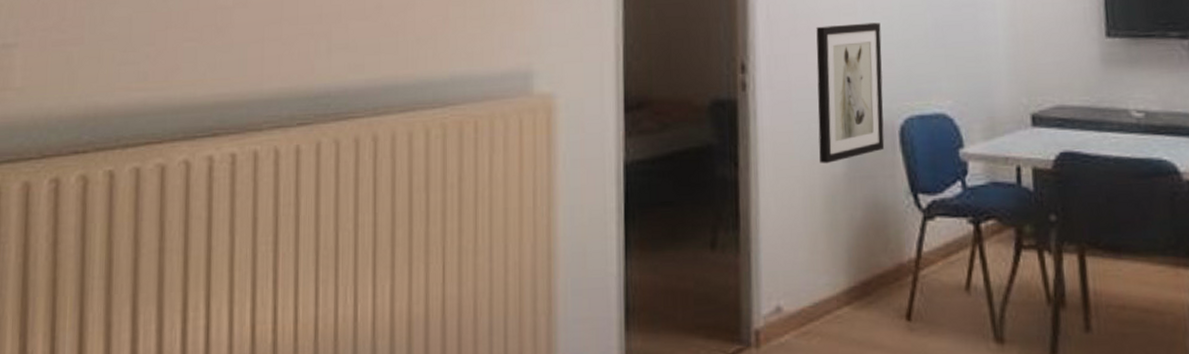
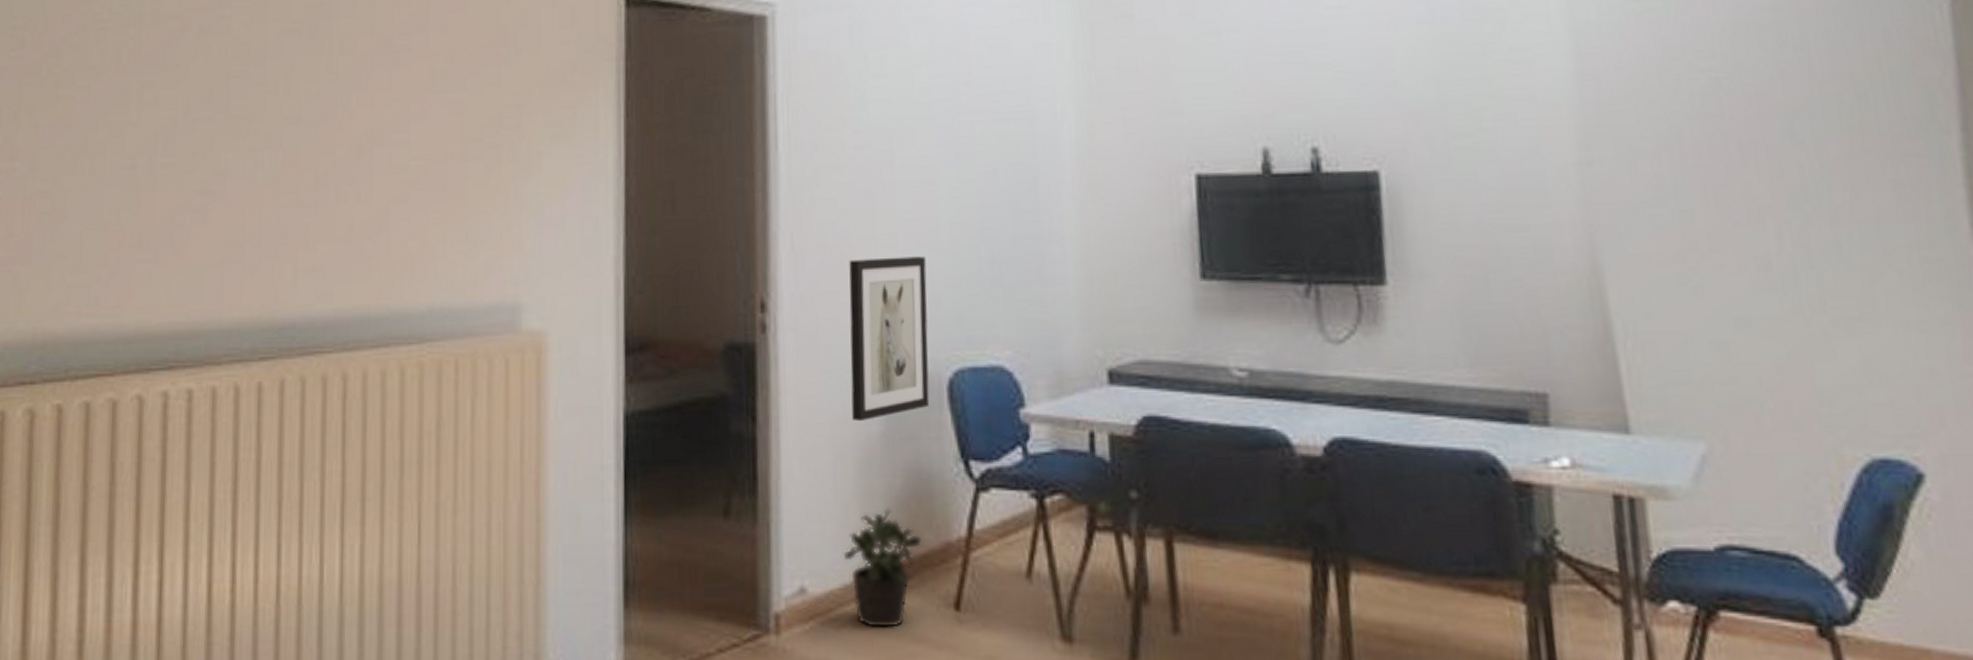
potted plant: none [812,236,880,339] -> present [843,508,923,629]

